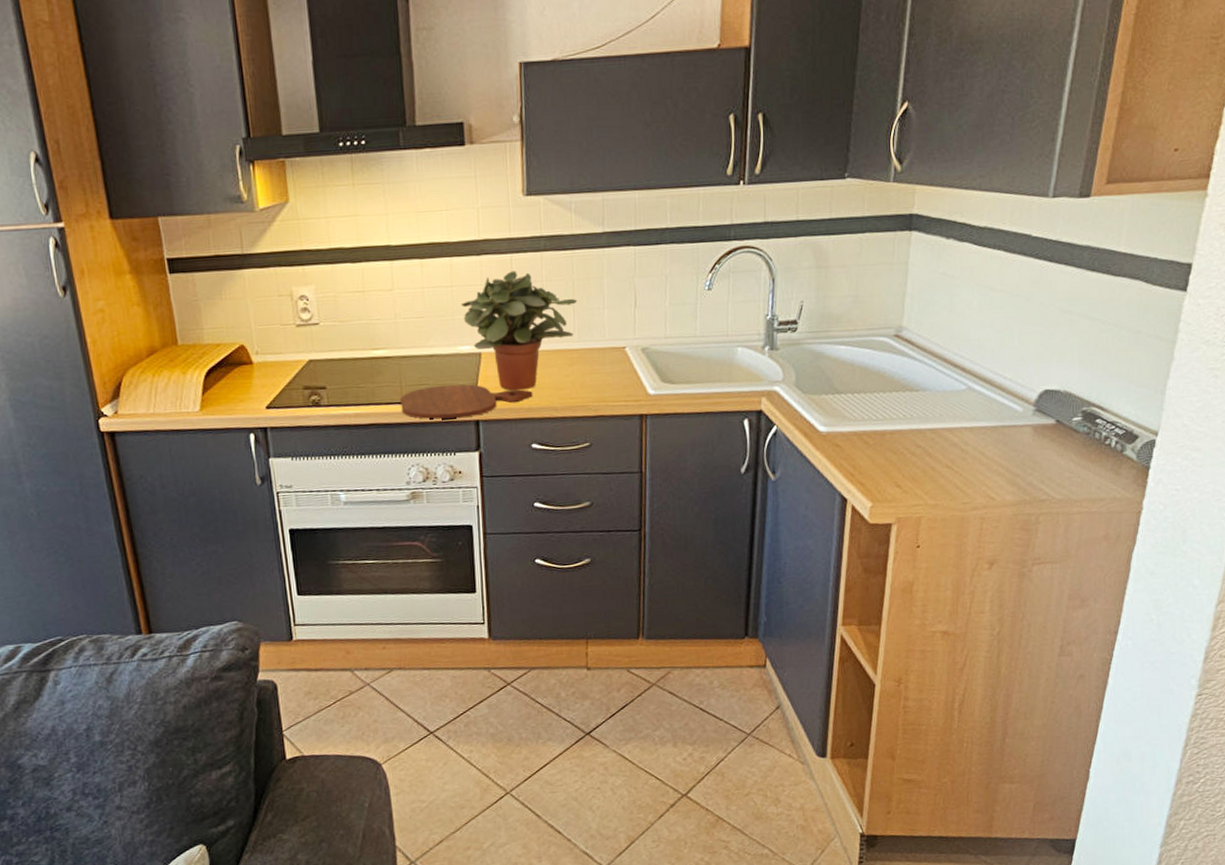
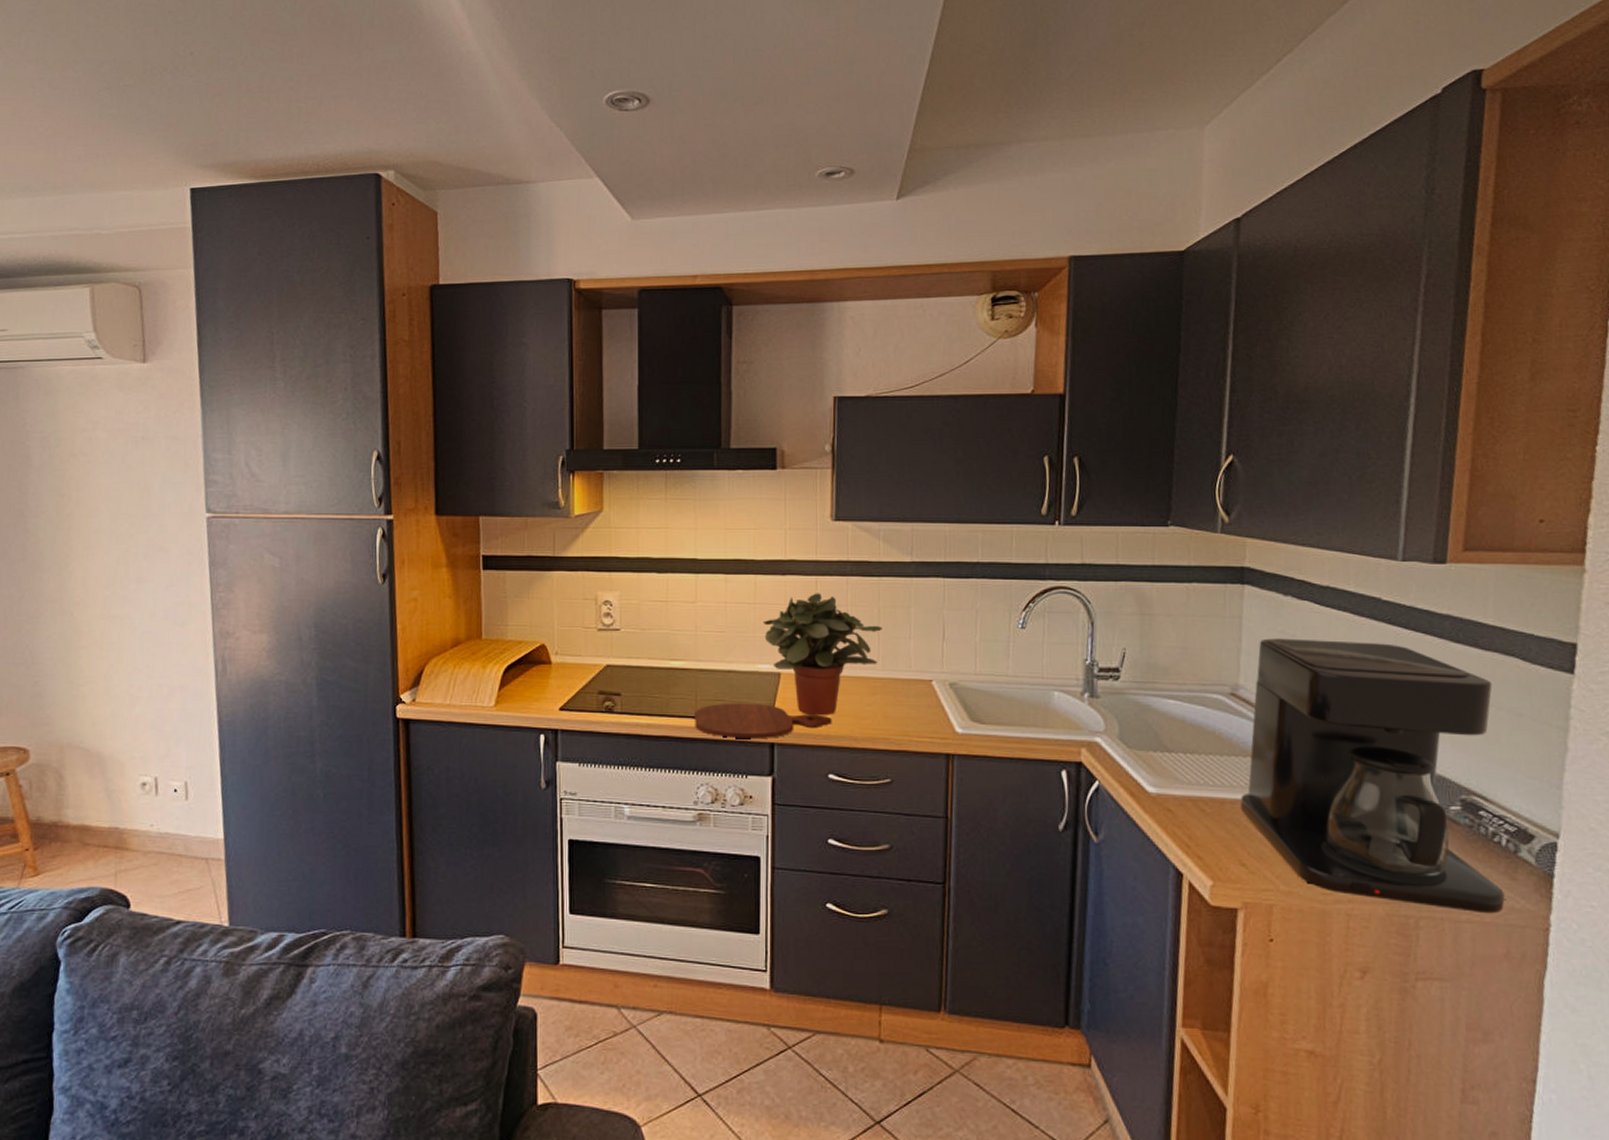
coffee maker: none [898,277,1118,506] -> present [1240,638,1505,914]

